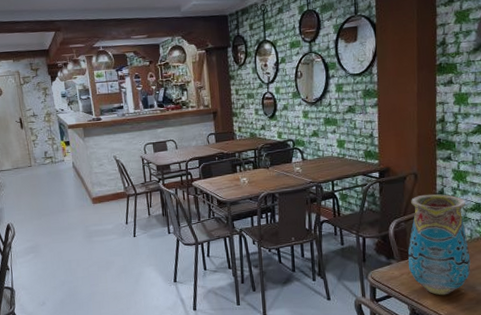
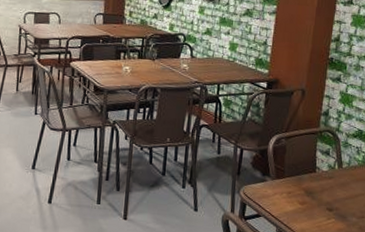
vase: present [408,194,471,296] -> none [283,113,349,222]

